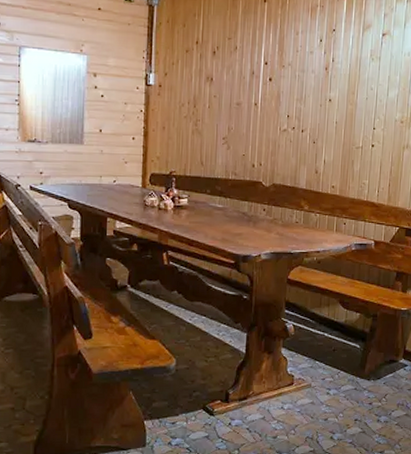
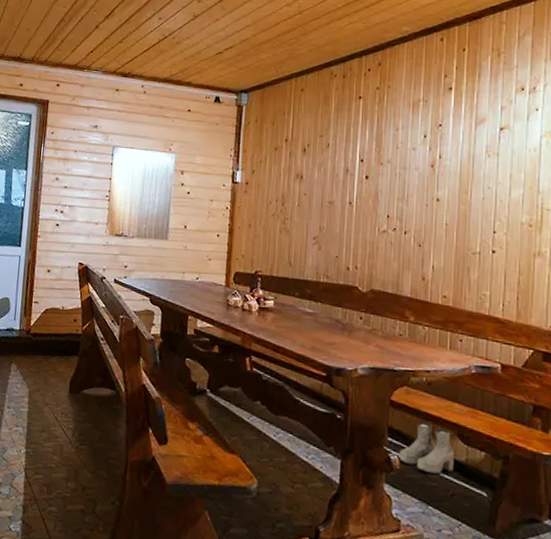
boots: none [293,294,336,335] -> present [398,422,454,474]

